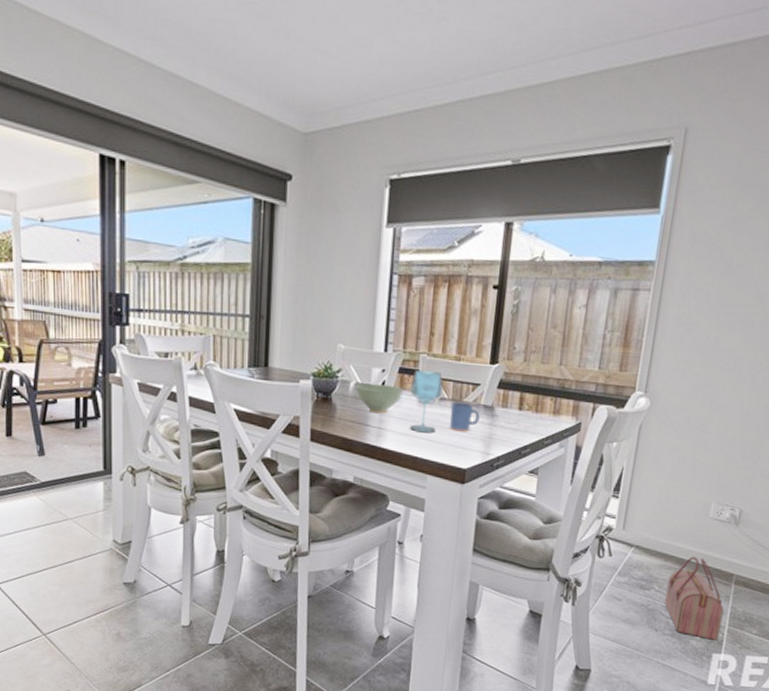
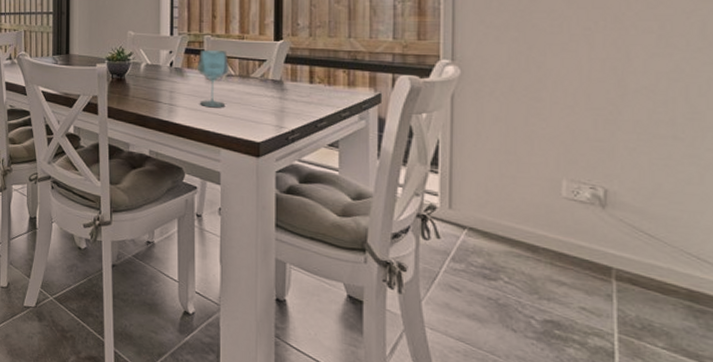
bowl: present [356,383,404,414] -> none [146,64,191,91]
mug: present [450,401,480,432] -> none [238,77,269,106]
handbag: present [664,557,724,640] -> none [518,243,607,351]

